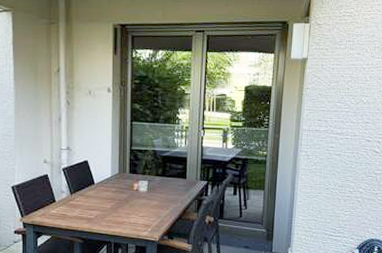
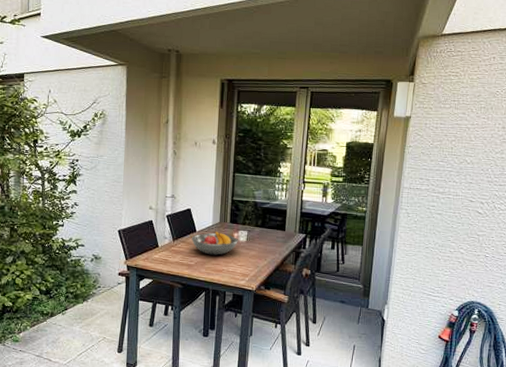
fruit bowl: none [90,182,139,207] -> present [192,230,238,255]

